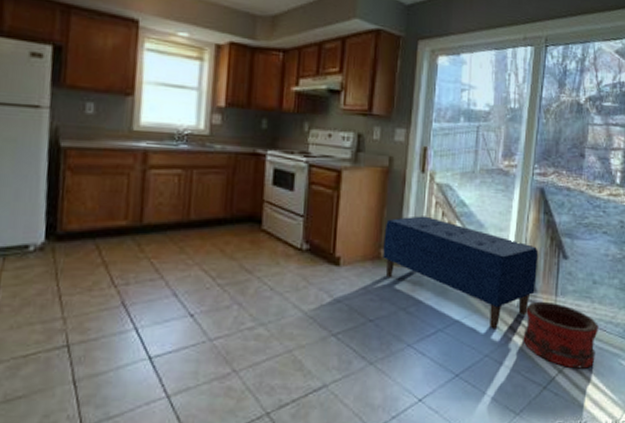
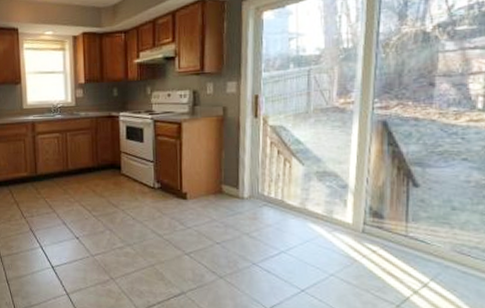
bench: present [383,216,539,329] -> none [224,155,384,252]
bucket: present [523,301,598,369] -> none [370,227,461,291]

